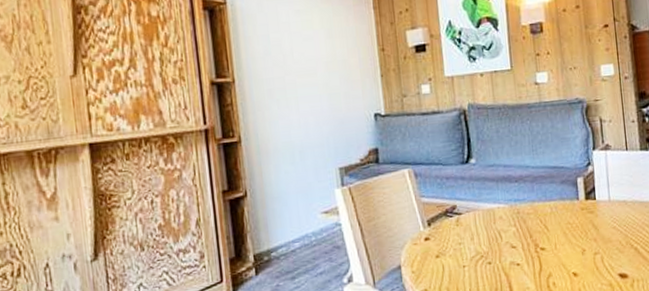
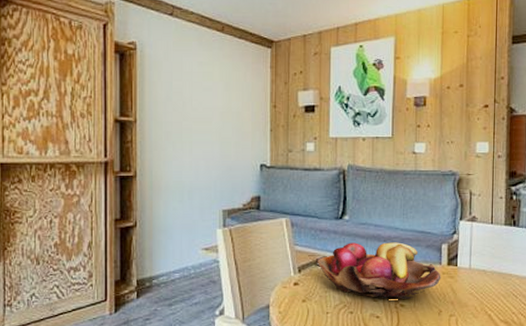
fruit basket: none [447,181,581,245] -> present [317,242,441,300]

